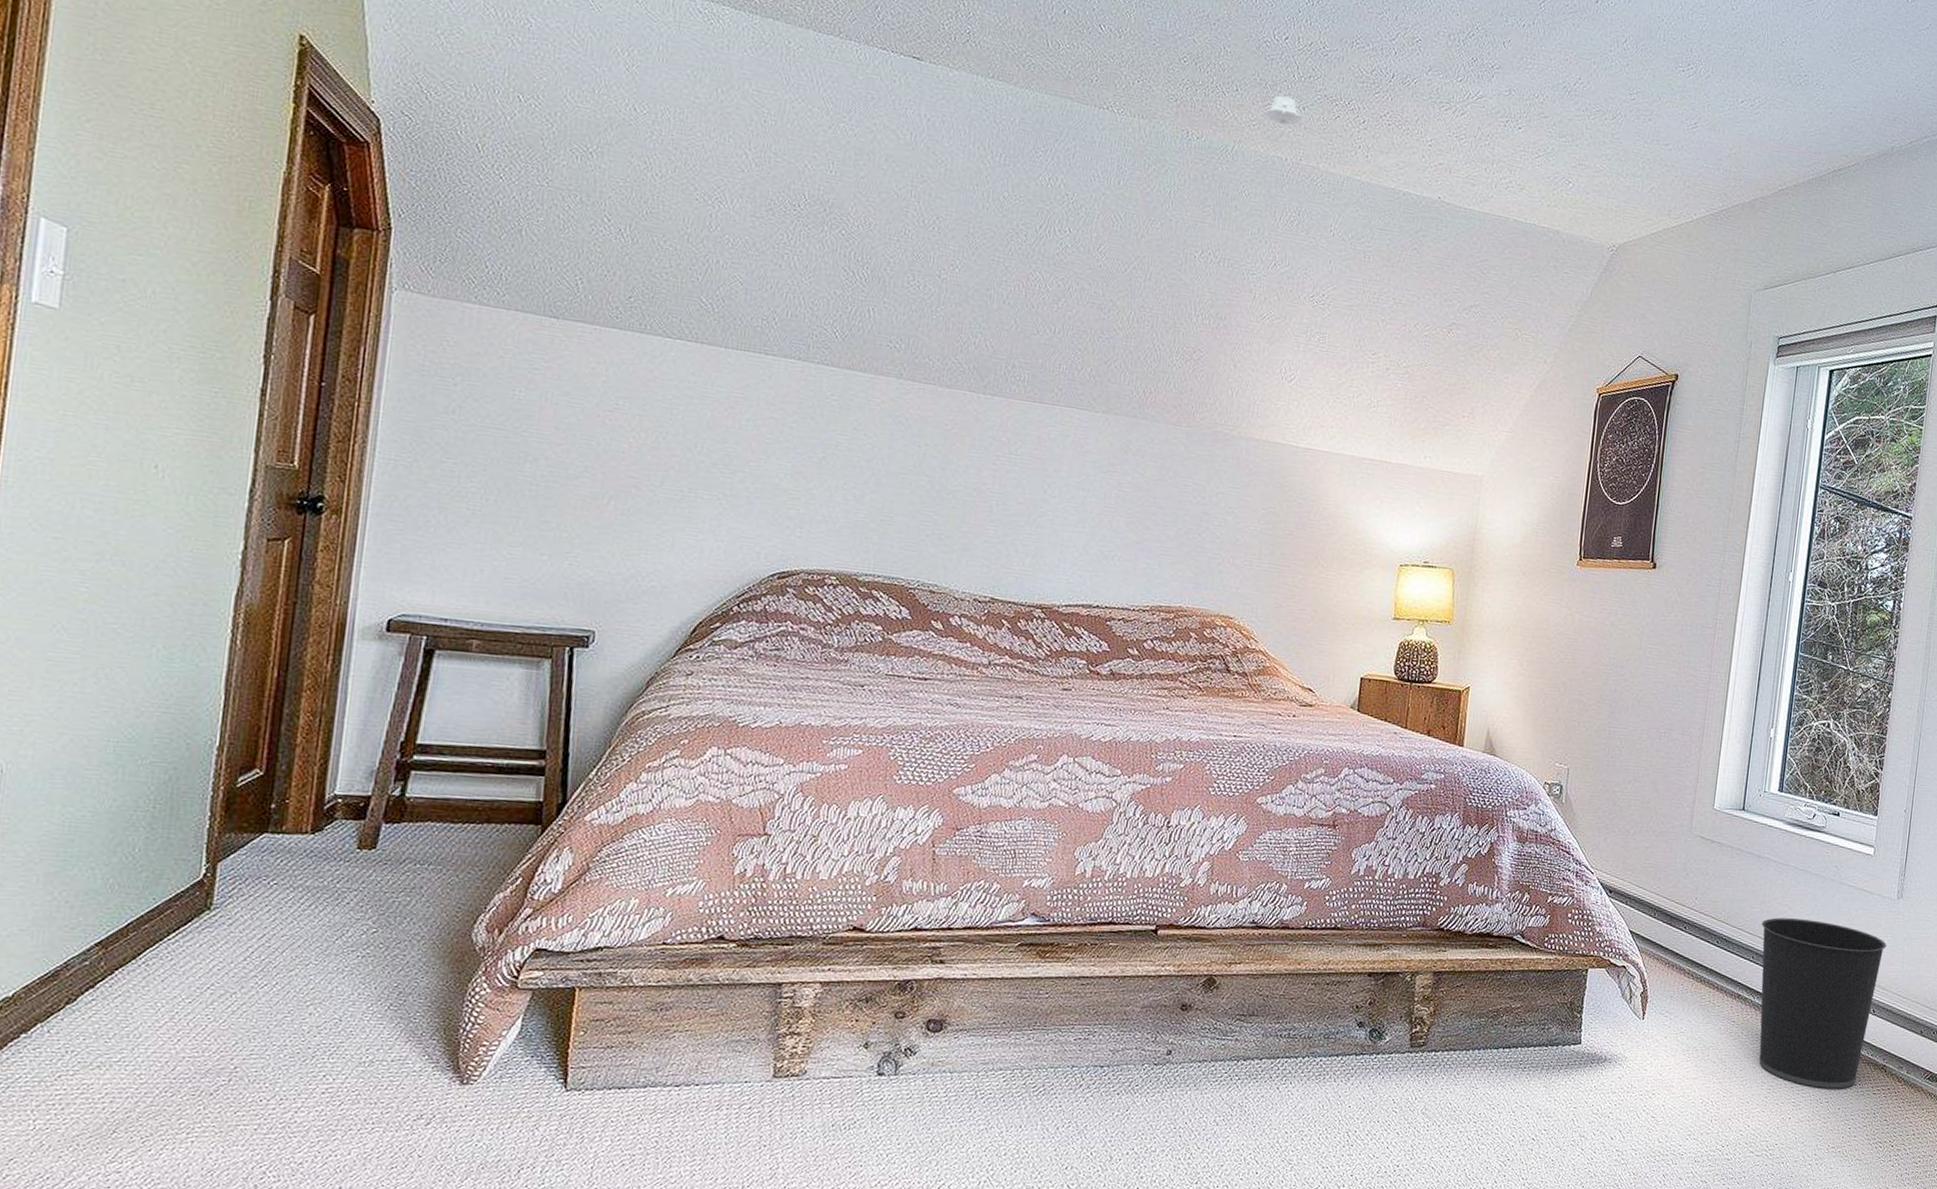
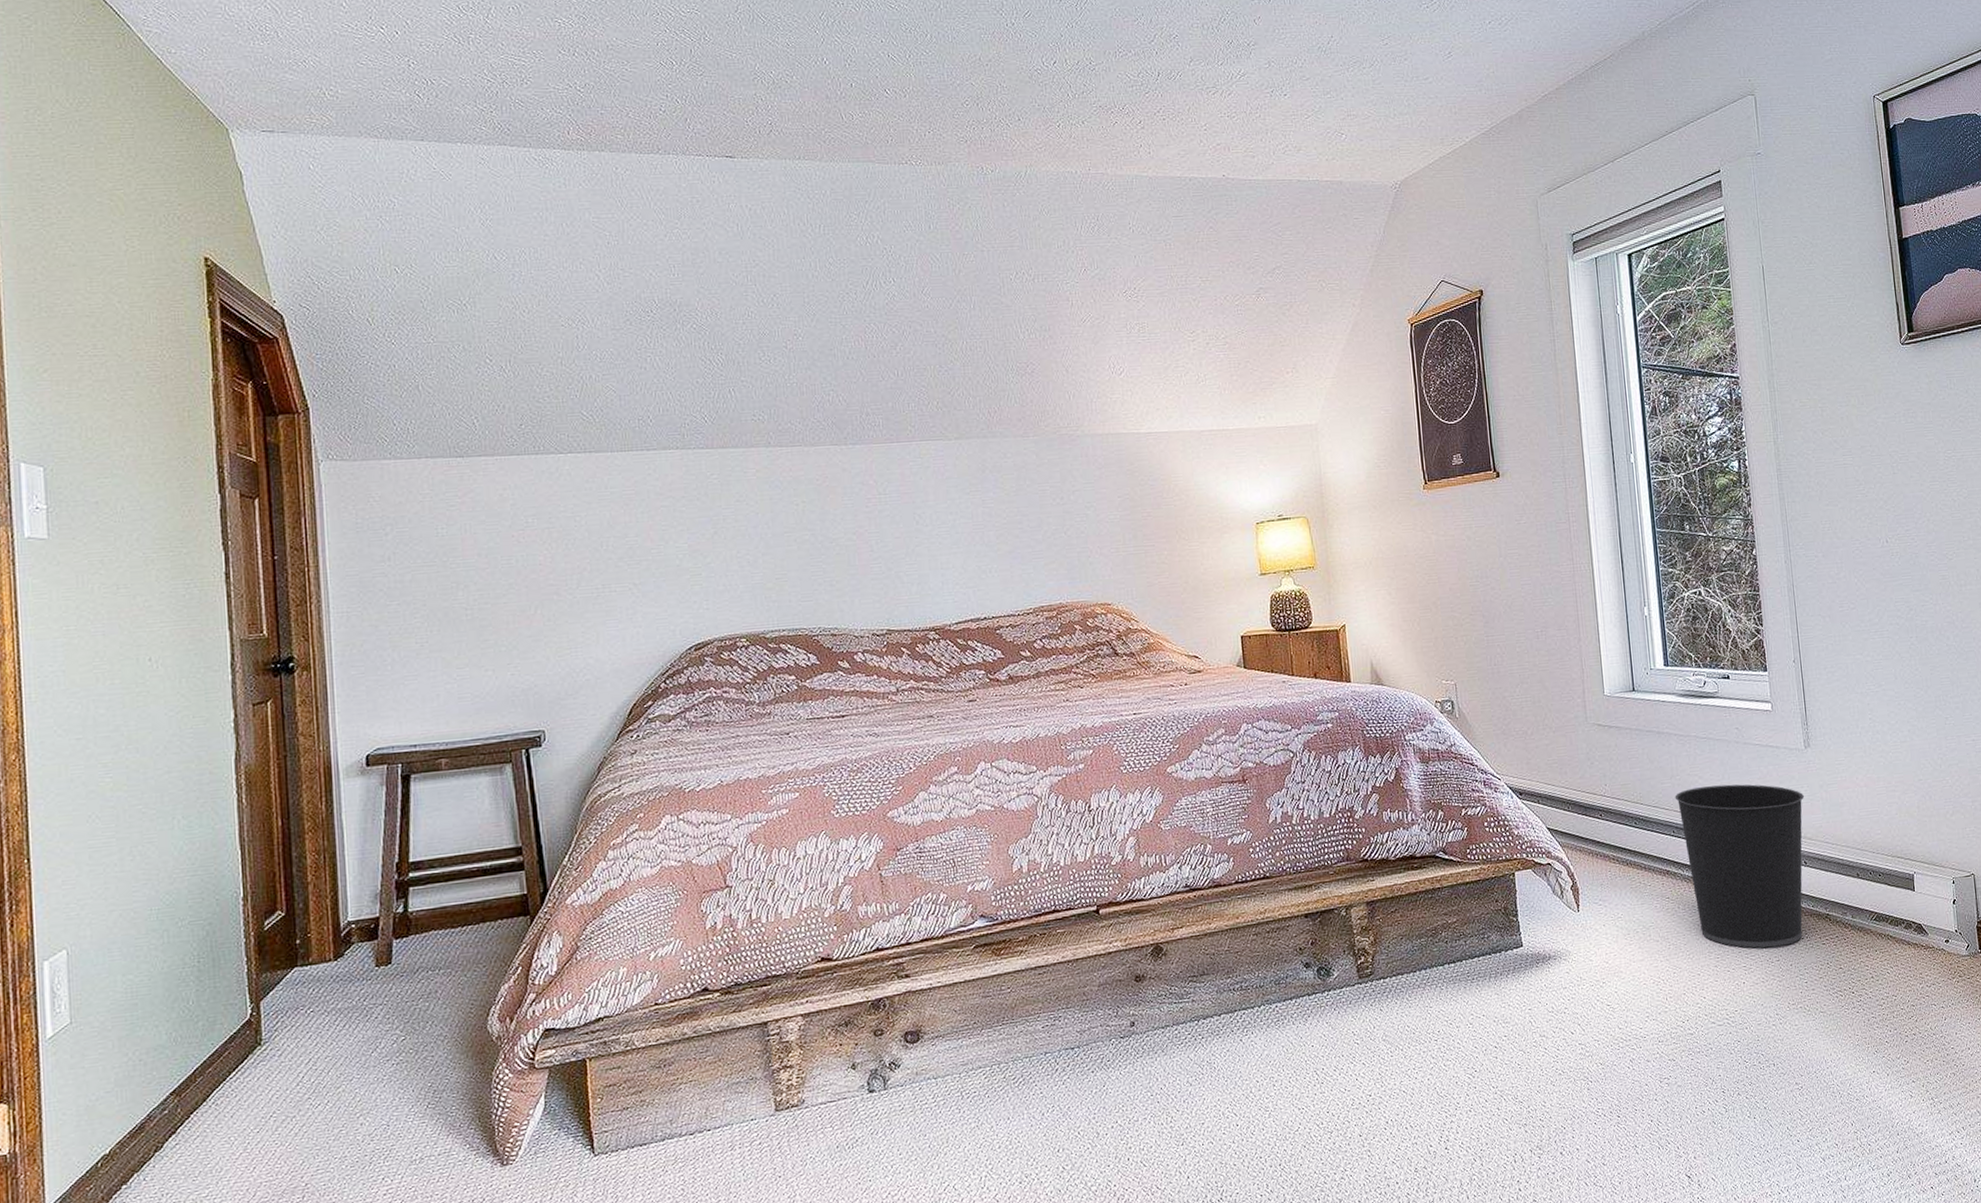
recessed light: present [1263,95,1303,126] -> none [1047,115,1085,141]

